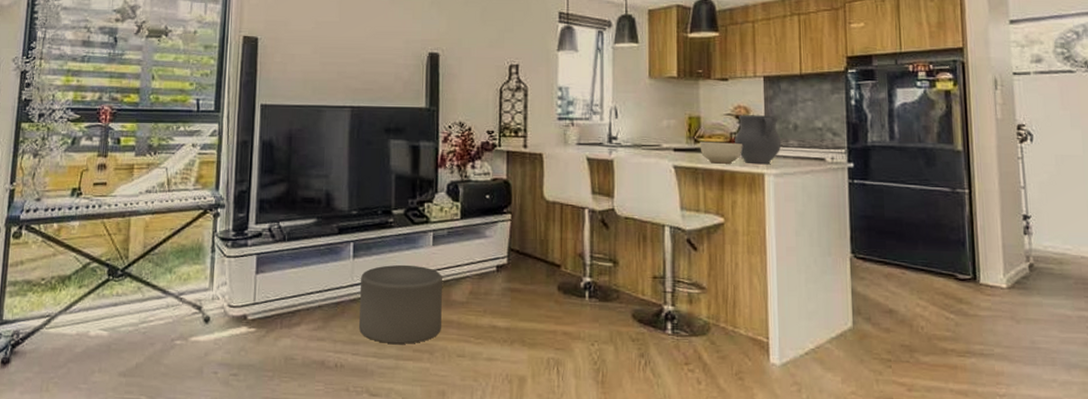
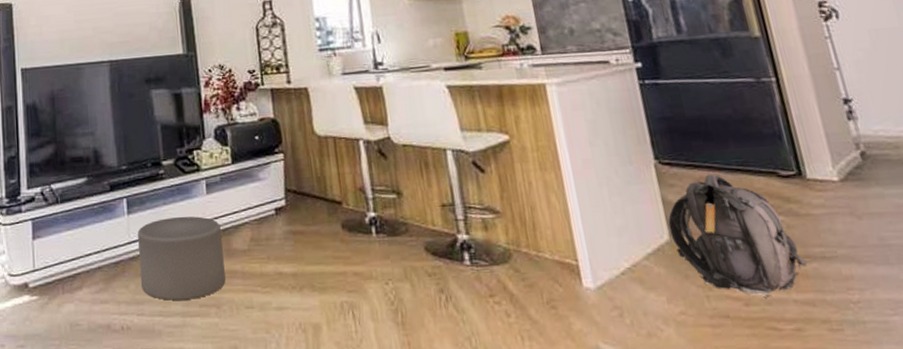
bowl: present [700,141,742,164] -> none [471,55,518,79]
ceramic jug: present [735,115,781,165] -> none [507,22,559,76]
backpack: none [854,271,967,385] -> present [668,174,808,298]

